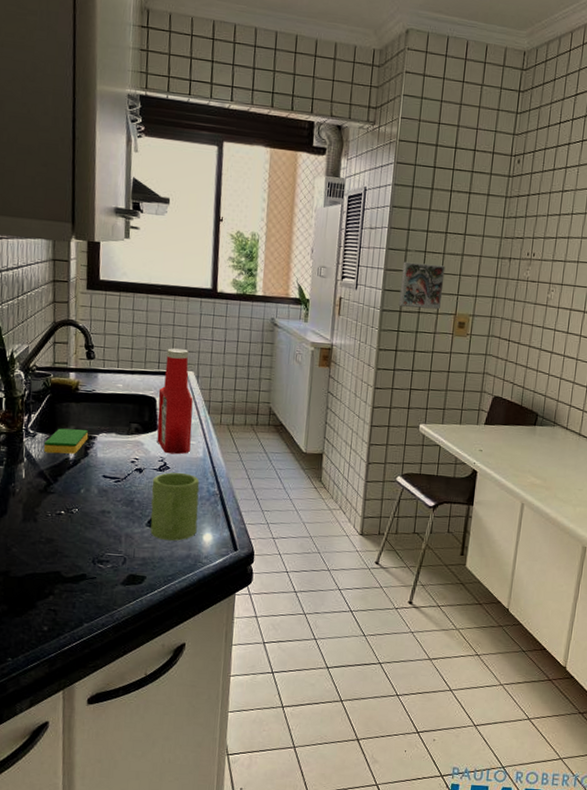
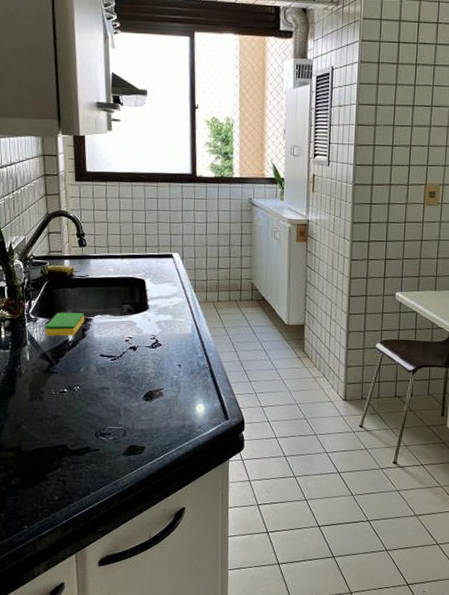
mug: present [150,472,200,541] -> none [146,349,190,413]
ketchup bottle: present [157,348,193,455] -> none [147,232,180,332]
decorative tile: present [399,261,445,310] -> none [370,136,414,181]

